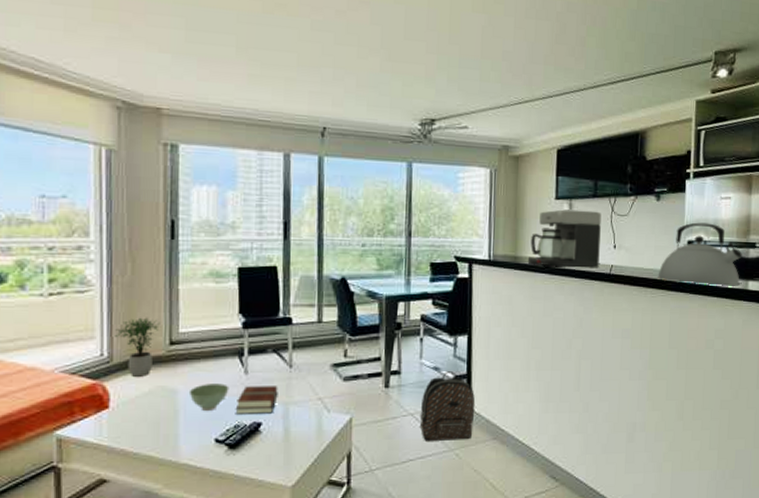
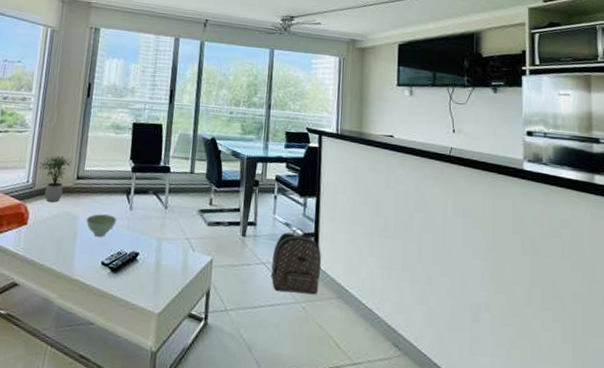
books: present [235,386,278,414] -> none [119,220,155,246]
coffee maker: present [527,209,601,268] -> none [371,95,440,149]
kettle: present [657,222,742,287] -> none [497,115,586,180]

